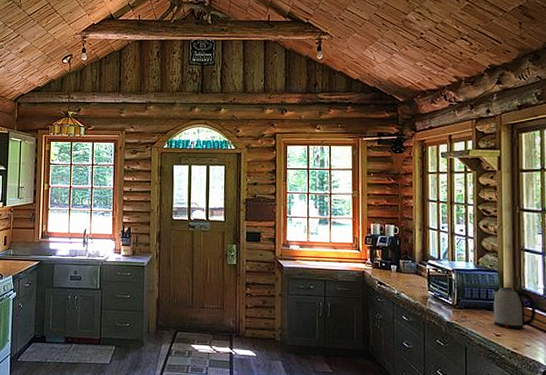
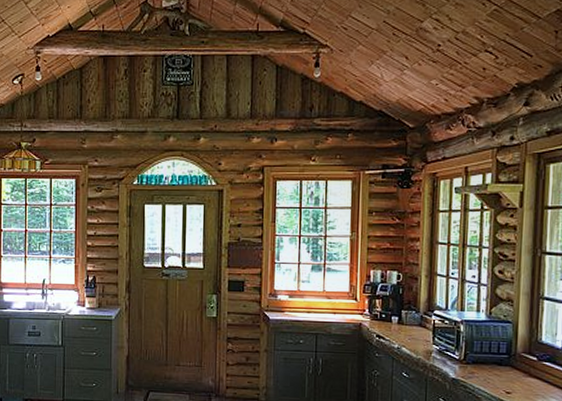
kettle: present [493,287,536,330] -> none [504,340,553,386]

